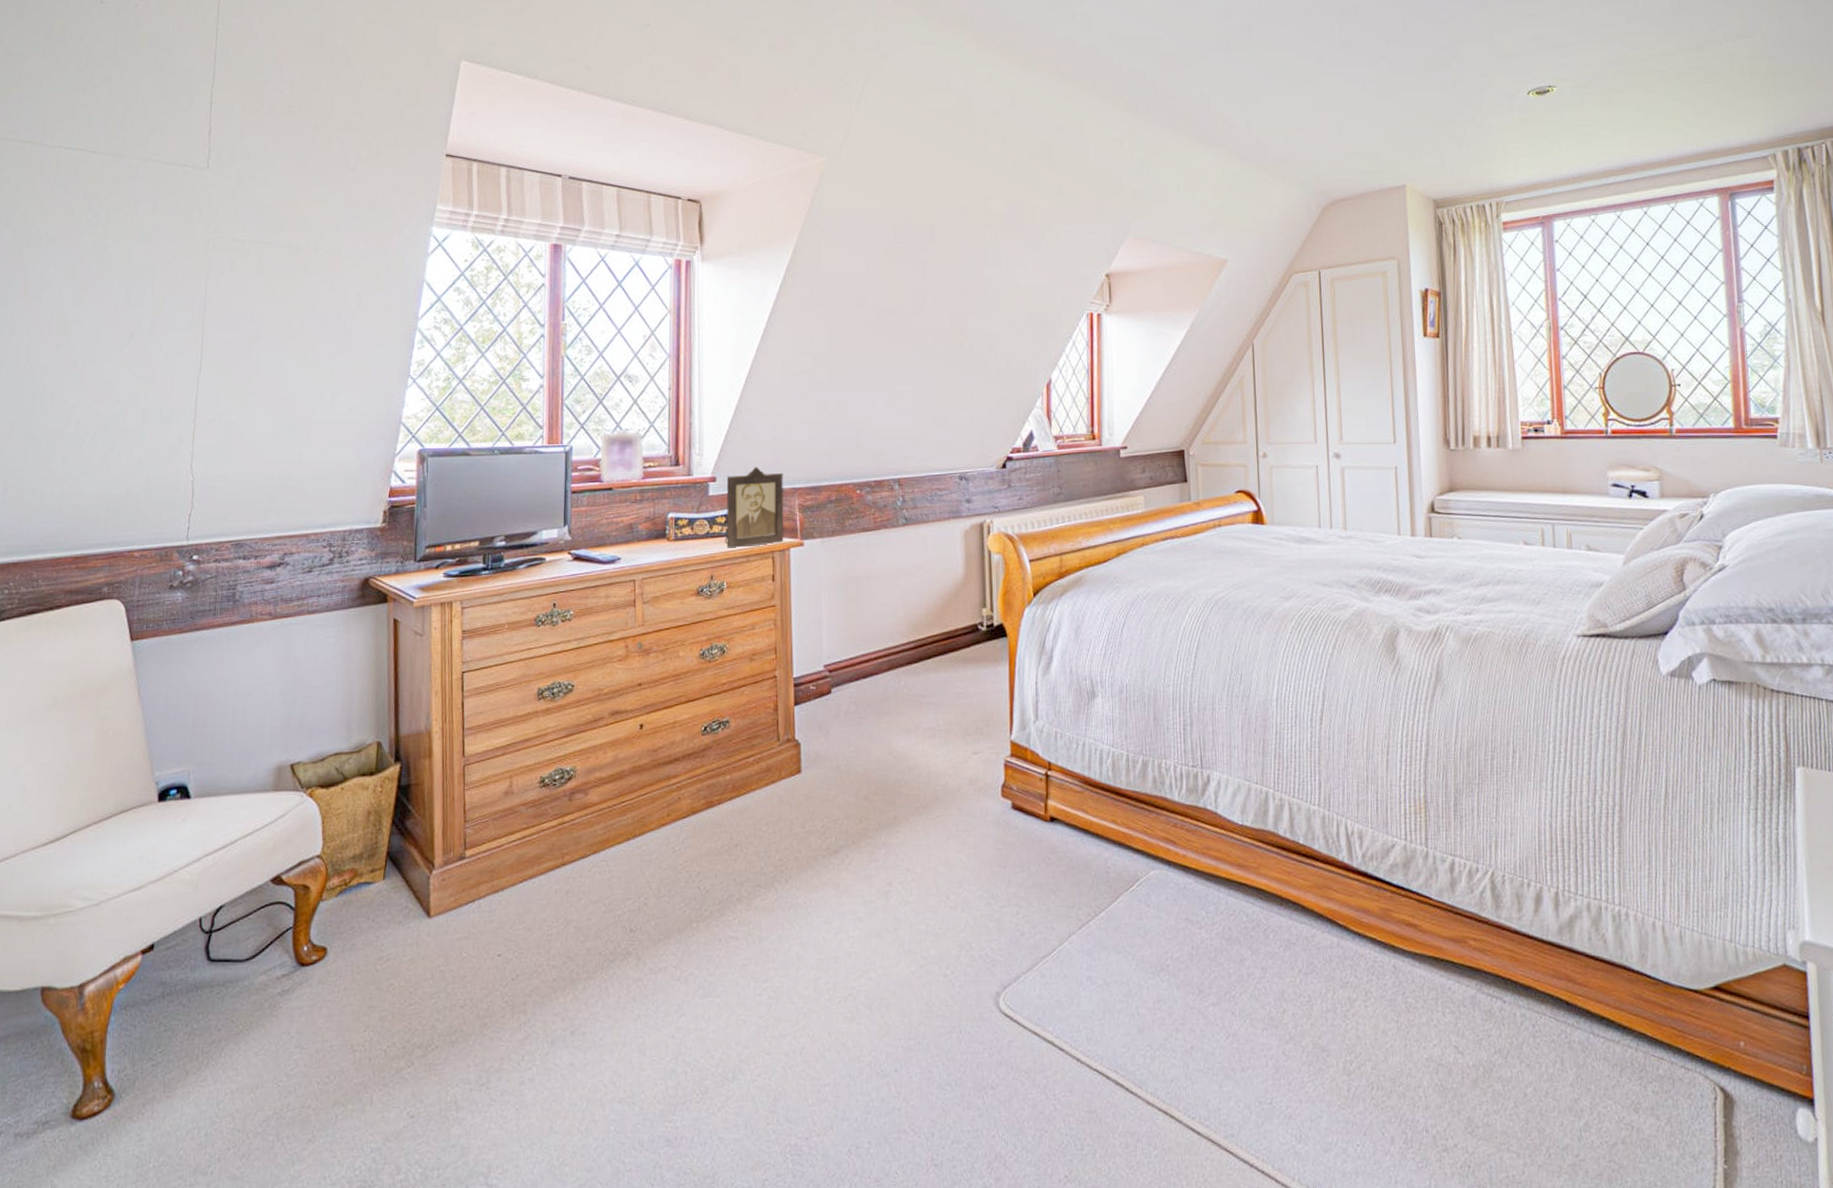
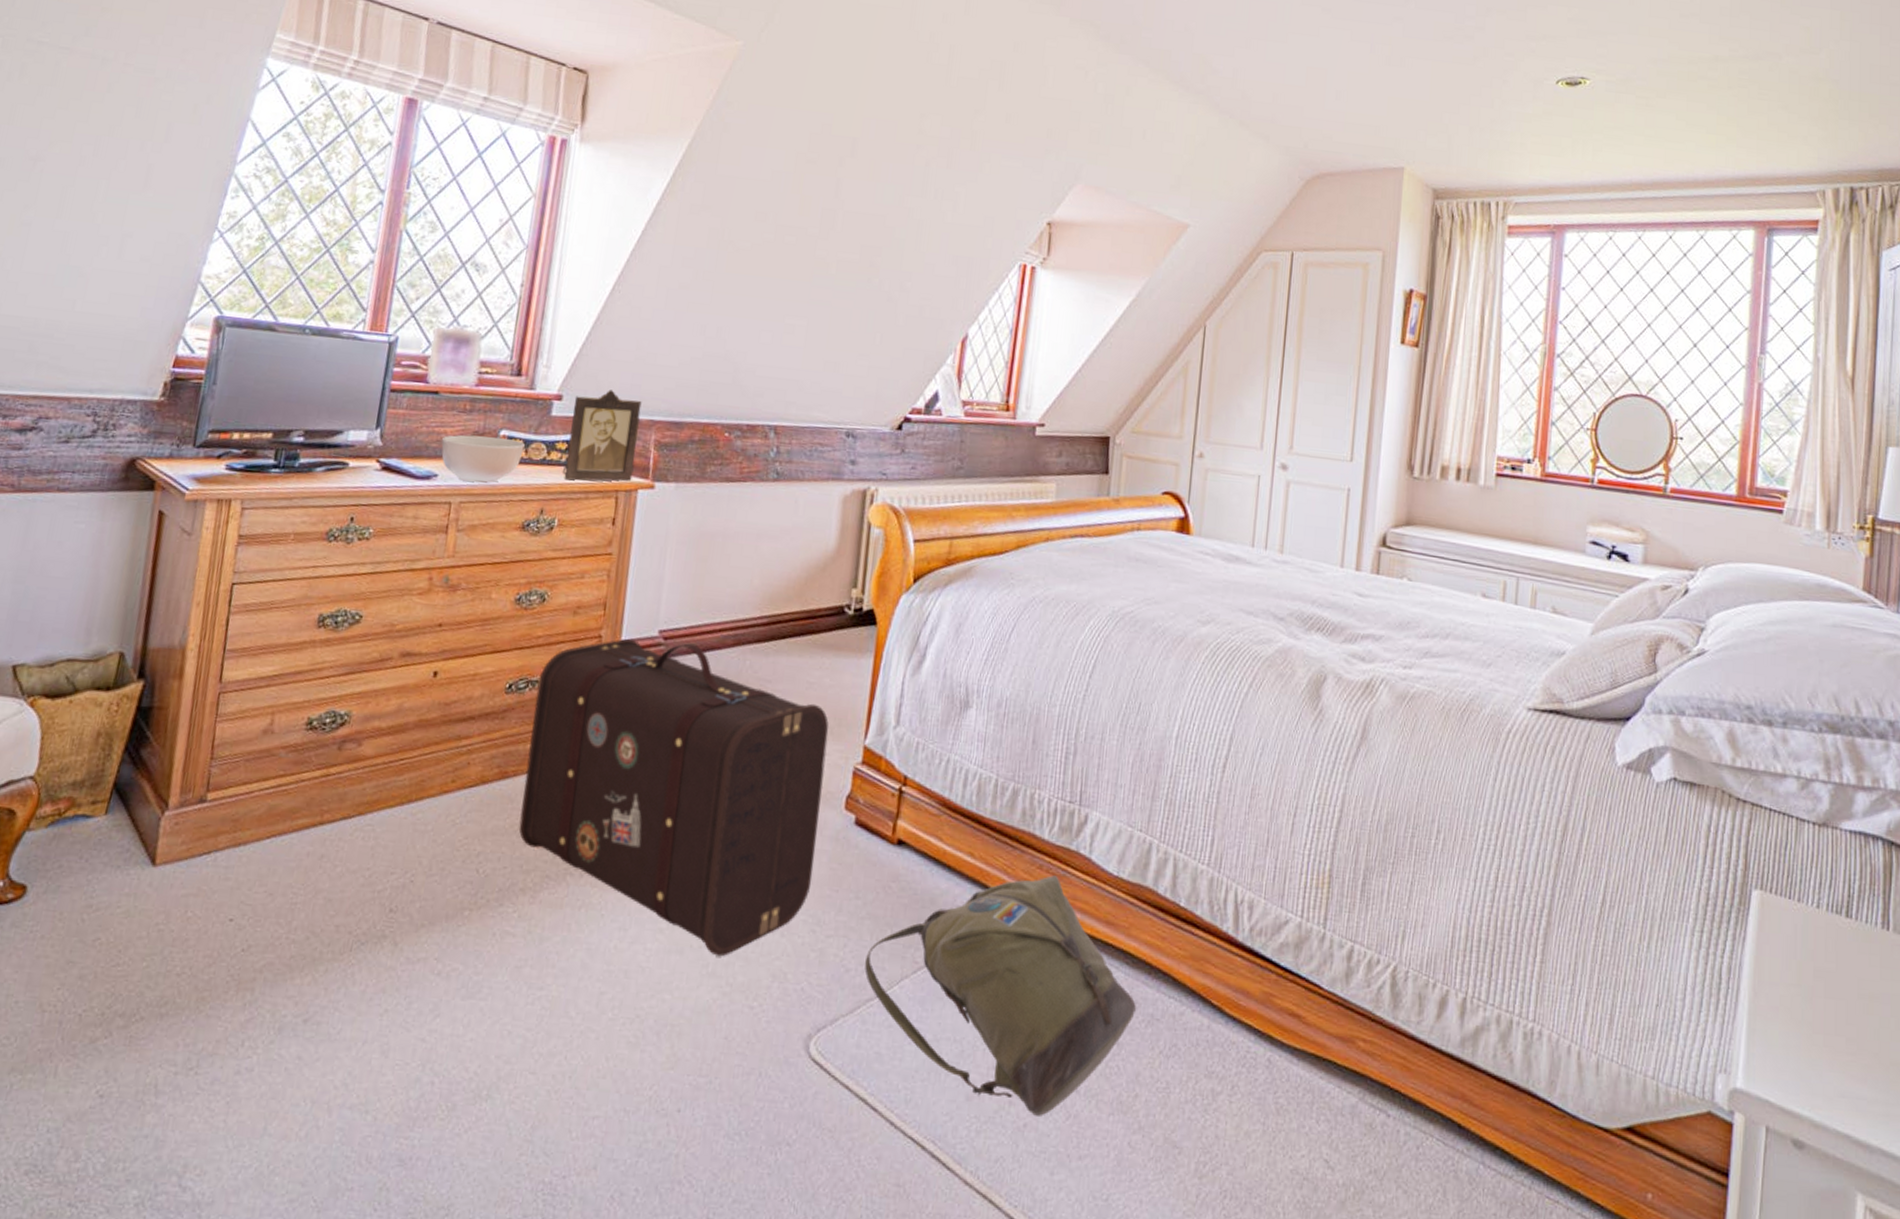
bowl: none [619,520,690,561] -> present [441,435,525,484]
suitcase: none [728,672,982,934] -> present [518,638,829,956]
backpack: none [1037,831,1275,1039] -> present [864,875,1137,1116]

